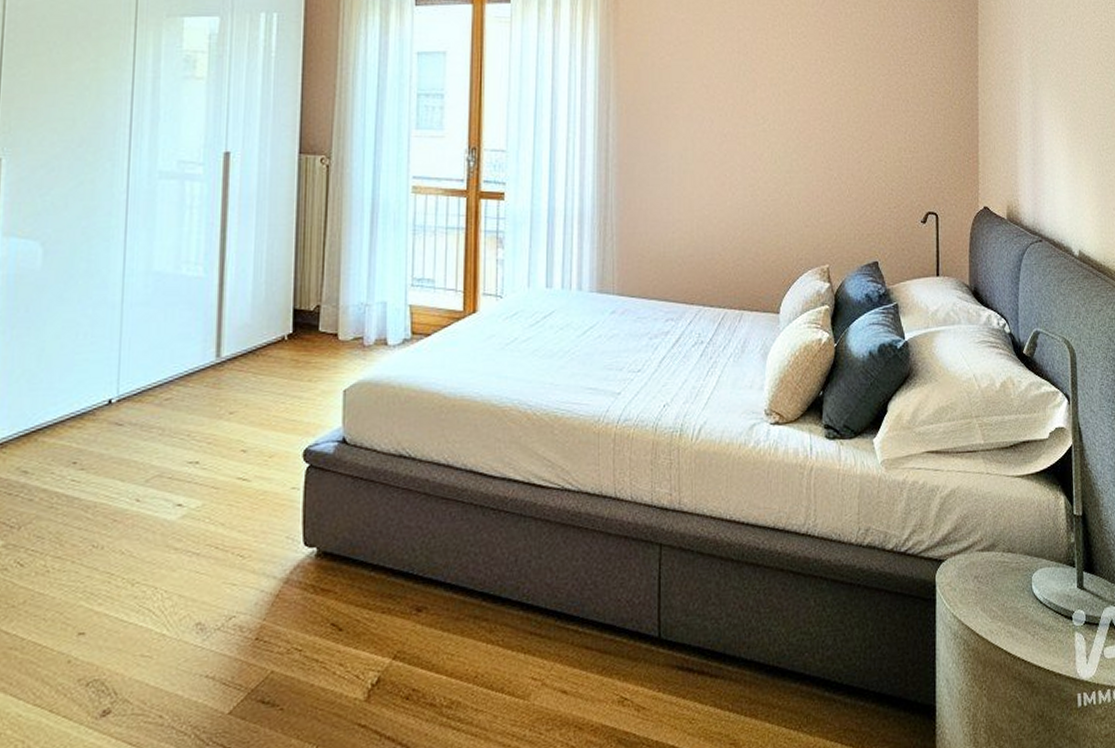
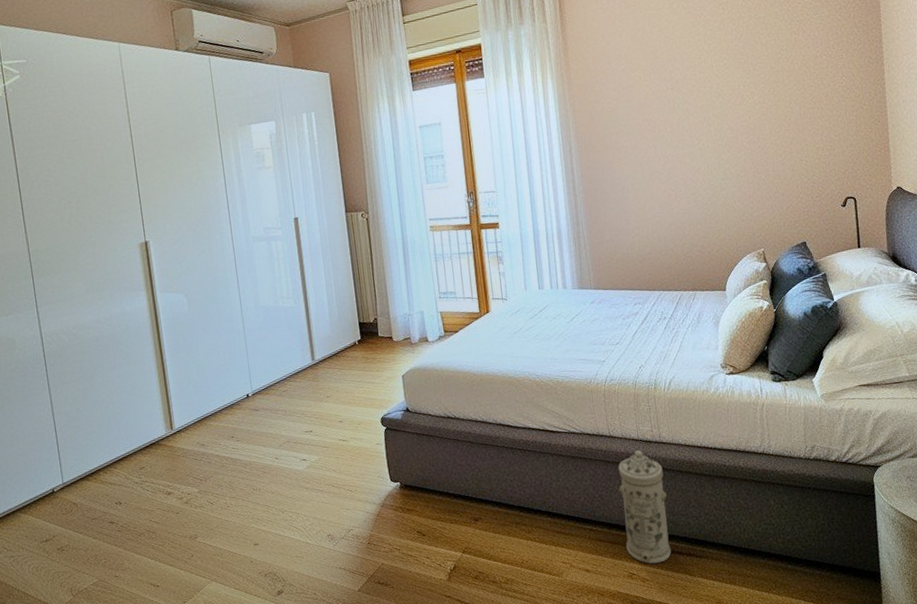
water filter: none [619,520,681,685] -> present [618,450,671,564]

